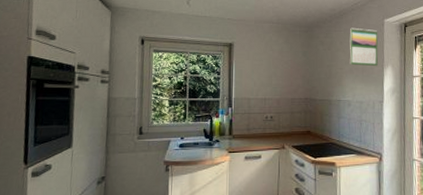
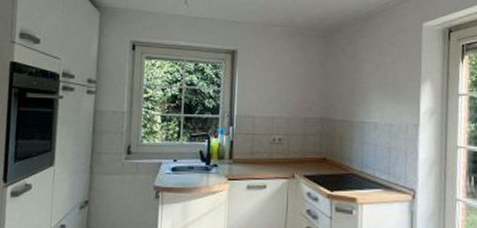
calendar: present [349,27,378,67] -> none [377,33,415,81]

